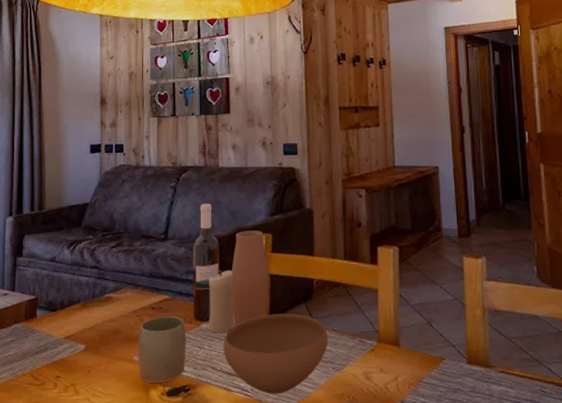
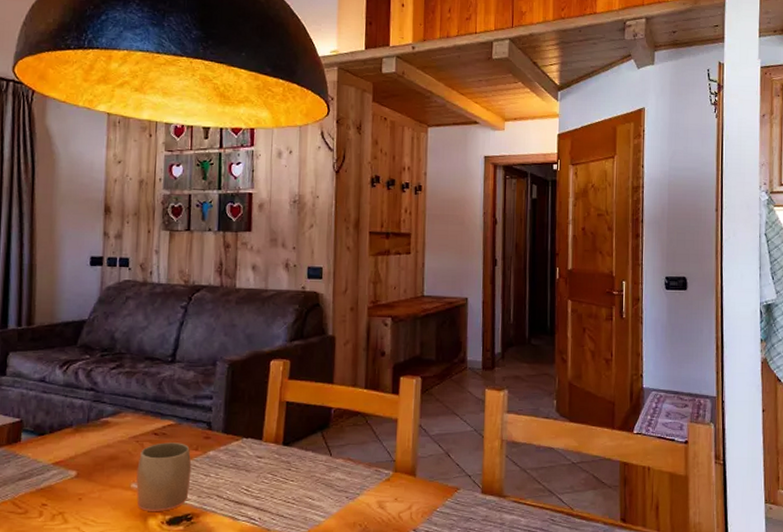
wine bottle: present [193,203,219,322] -> none [199,325,233,449]
candle: present [207,270,235,333] -> none [214,395,245,461]
bowl: present [223,313,329,394] -> none [231,441,344,523]
vase: present [231,230,269,326] -> none [242,355,284,454]

